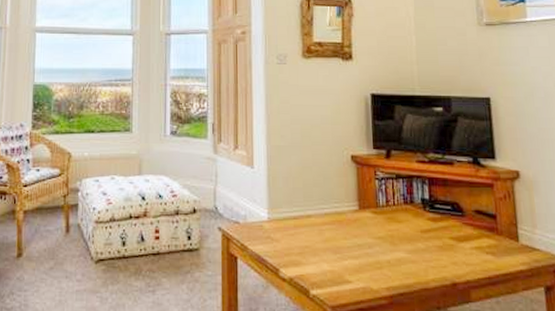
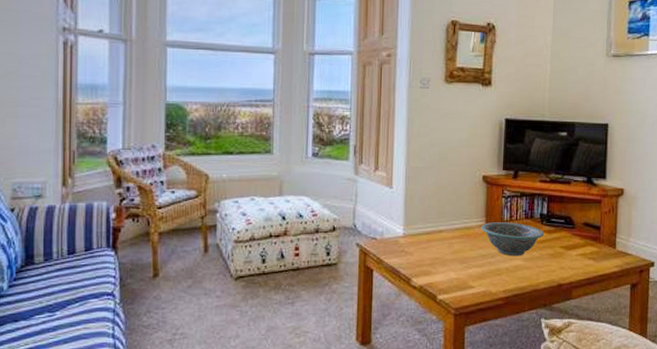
decorative bowl: none [353,207,429,248] -> present [480,222,545,256]

